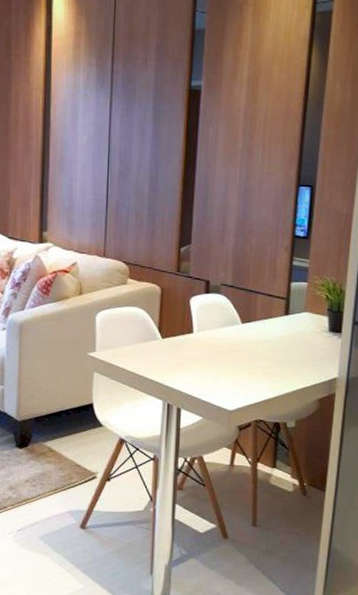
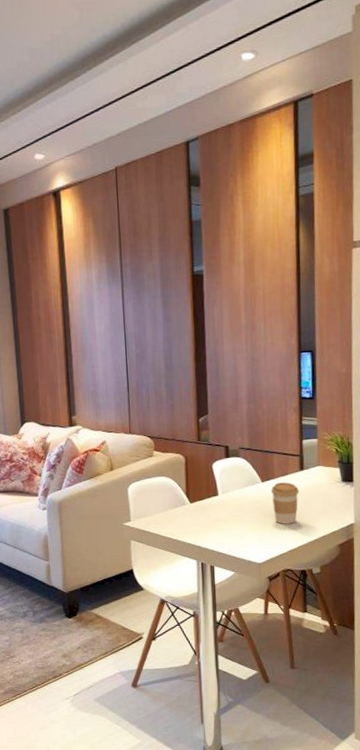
coffee cup: none [251,326,281,372] -> present [271,482,299,524]

